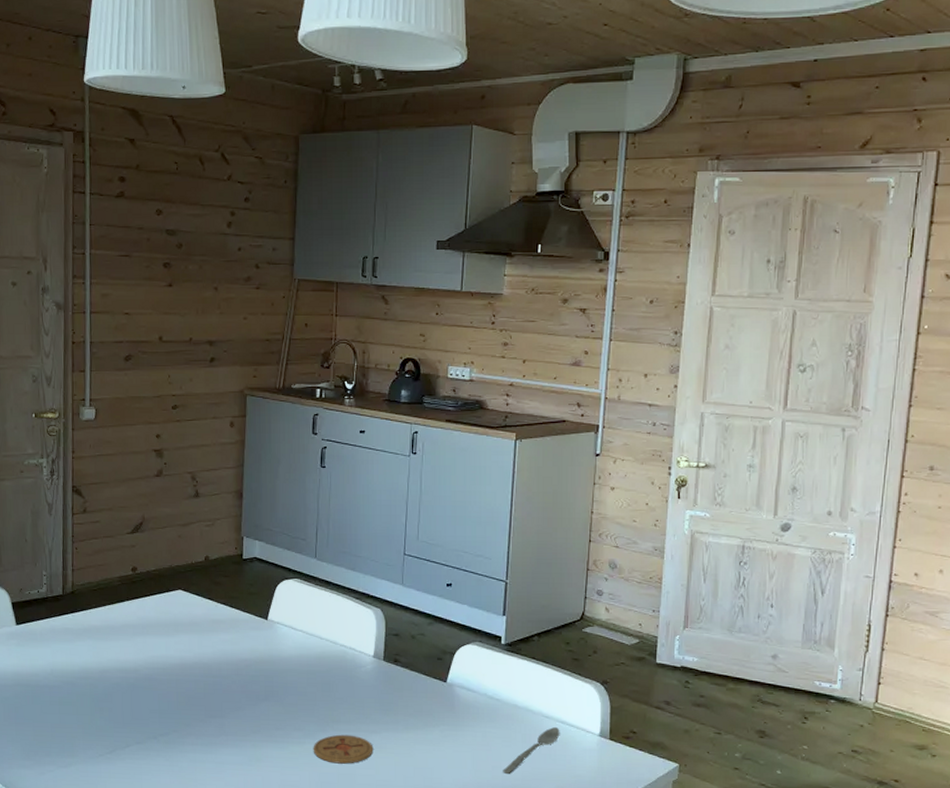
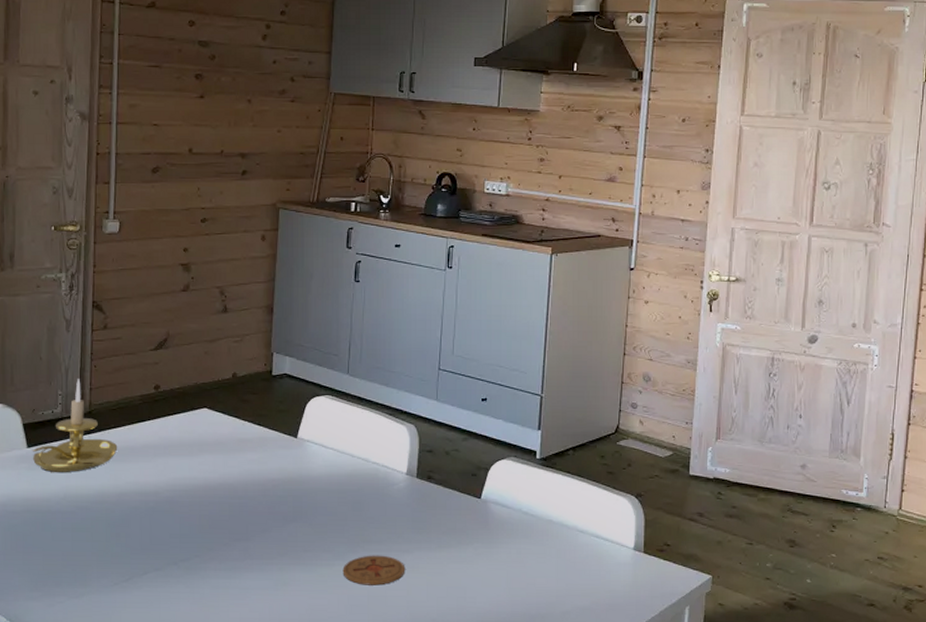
candle holder: none [20,560,99,649] -> present [32,379,118,472]
spoon: present [503,727,560,775] -> none [537,542,595,592]

